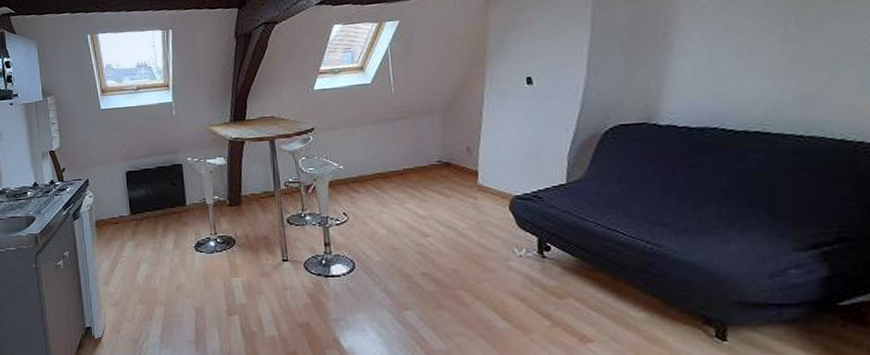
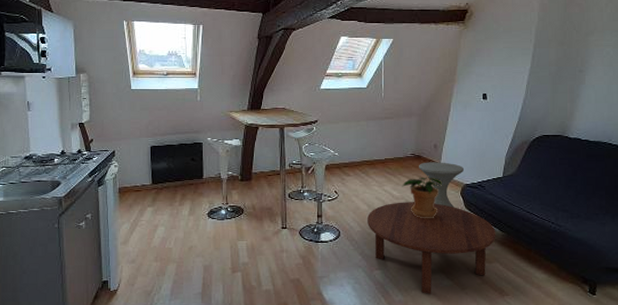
coffee table: none [388,222,566,341] -> present [367,202,496,294]
potted plant: none [429,189,484,243] -> present [402,177,443,219]
side table: none [449,168,512,227] -> present [419,162,465,208]

